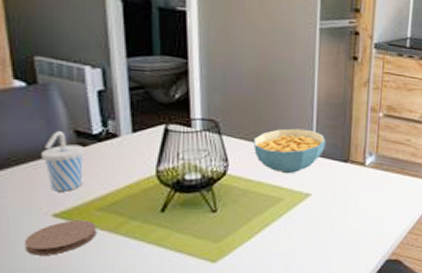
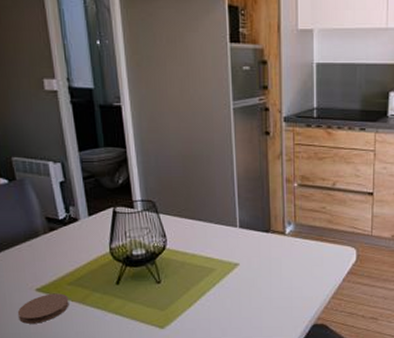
cup: present [42,130,85,192] -> none [23,218,55,269]
cereal bowl: present [253,128,326,174] -> none [185,203,248,246]

